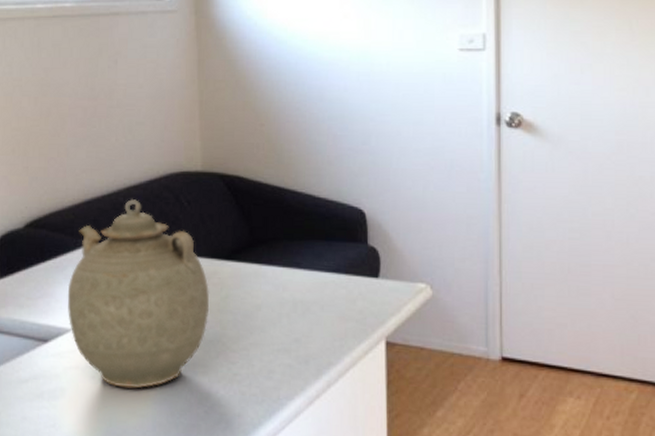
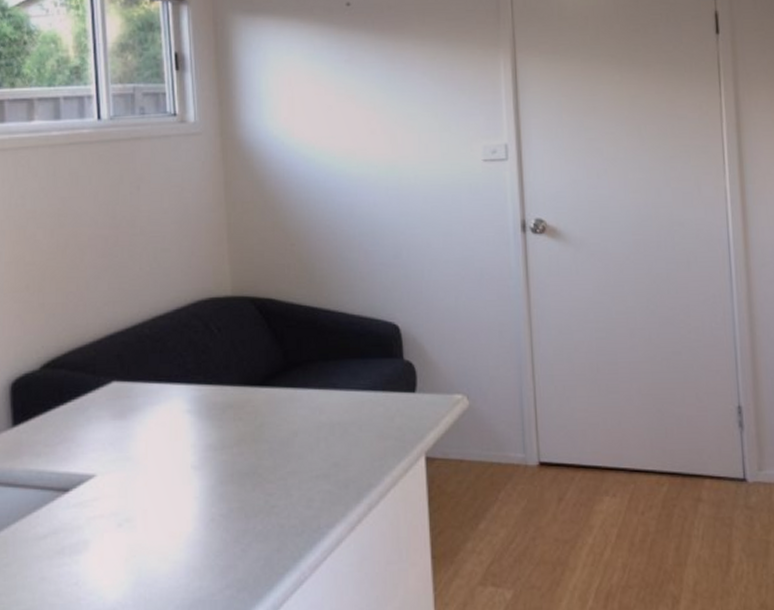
teapot: present [67,198,210,389] -> none [89,329,244,534]

